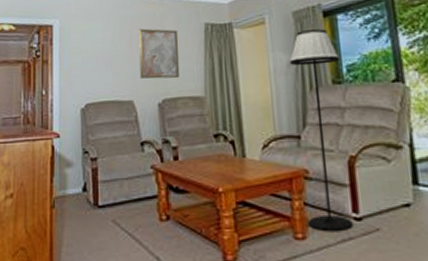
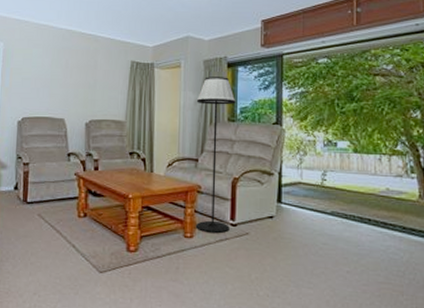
wall art: present [139,28,180,79] -> none [72,59,108,104]

